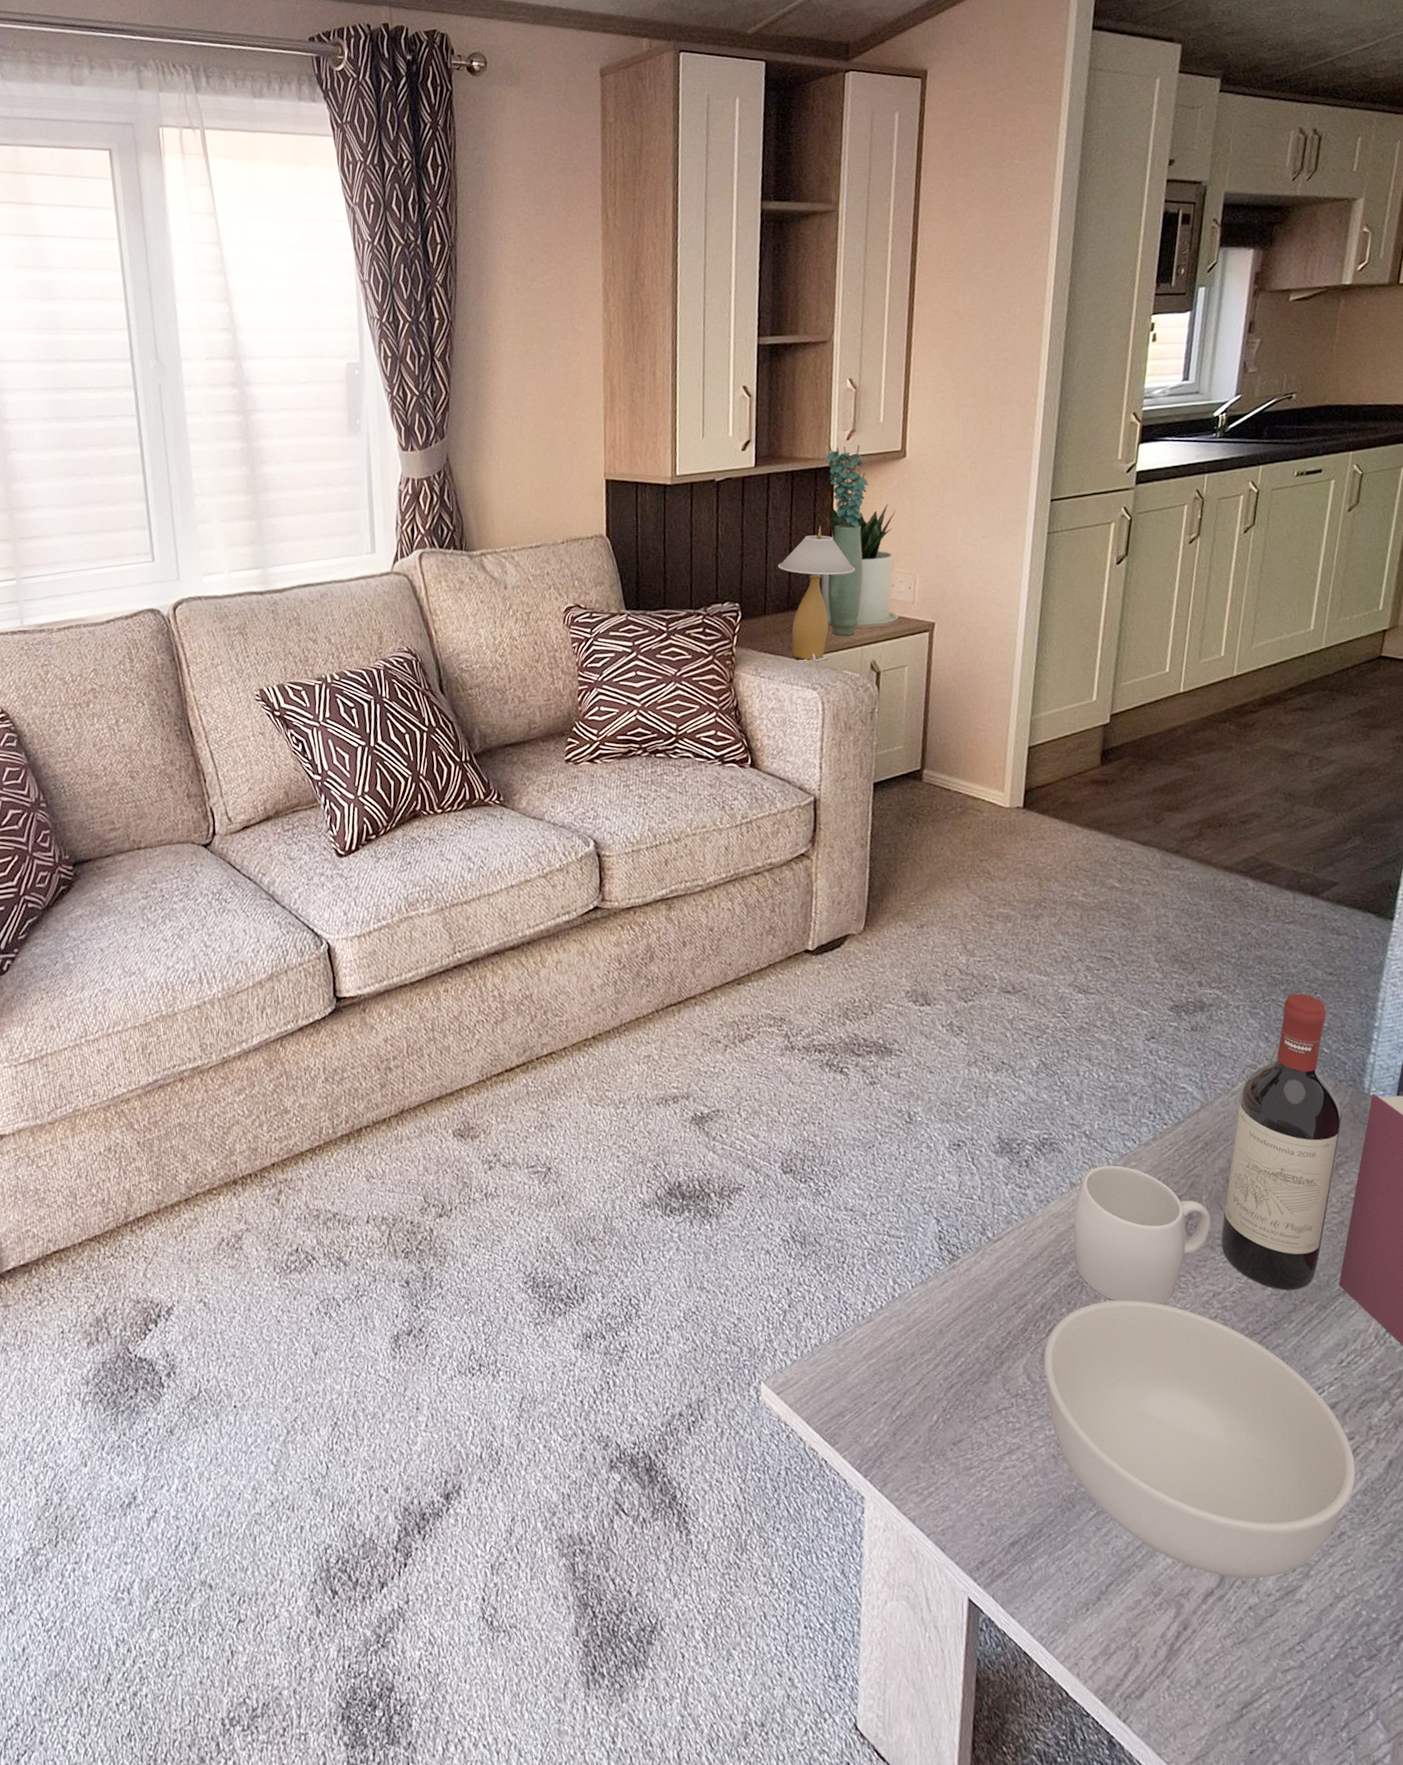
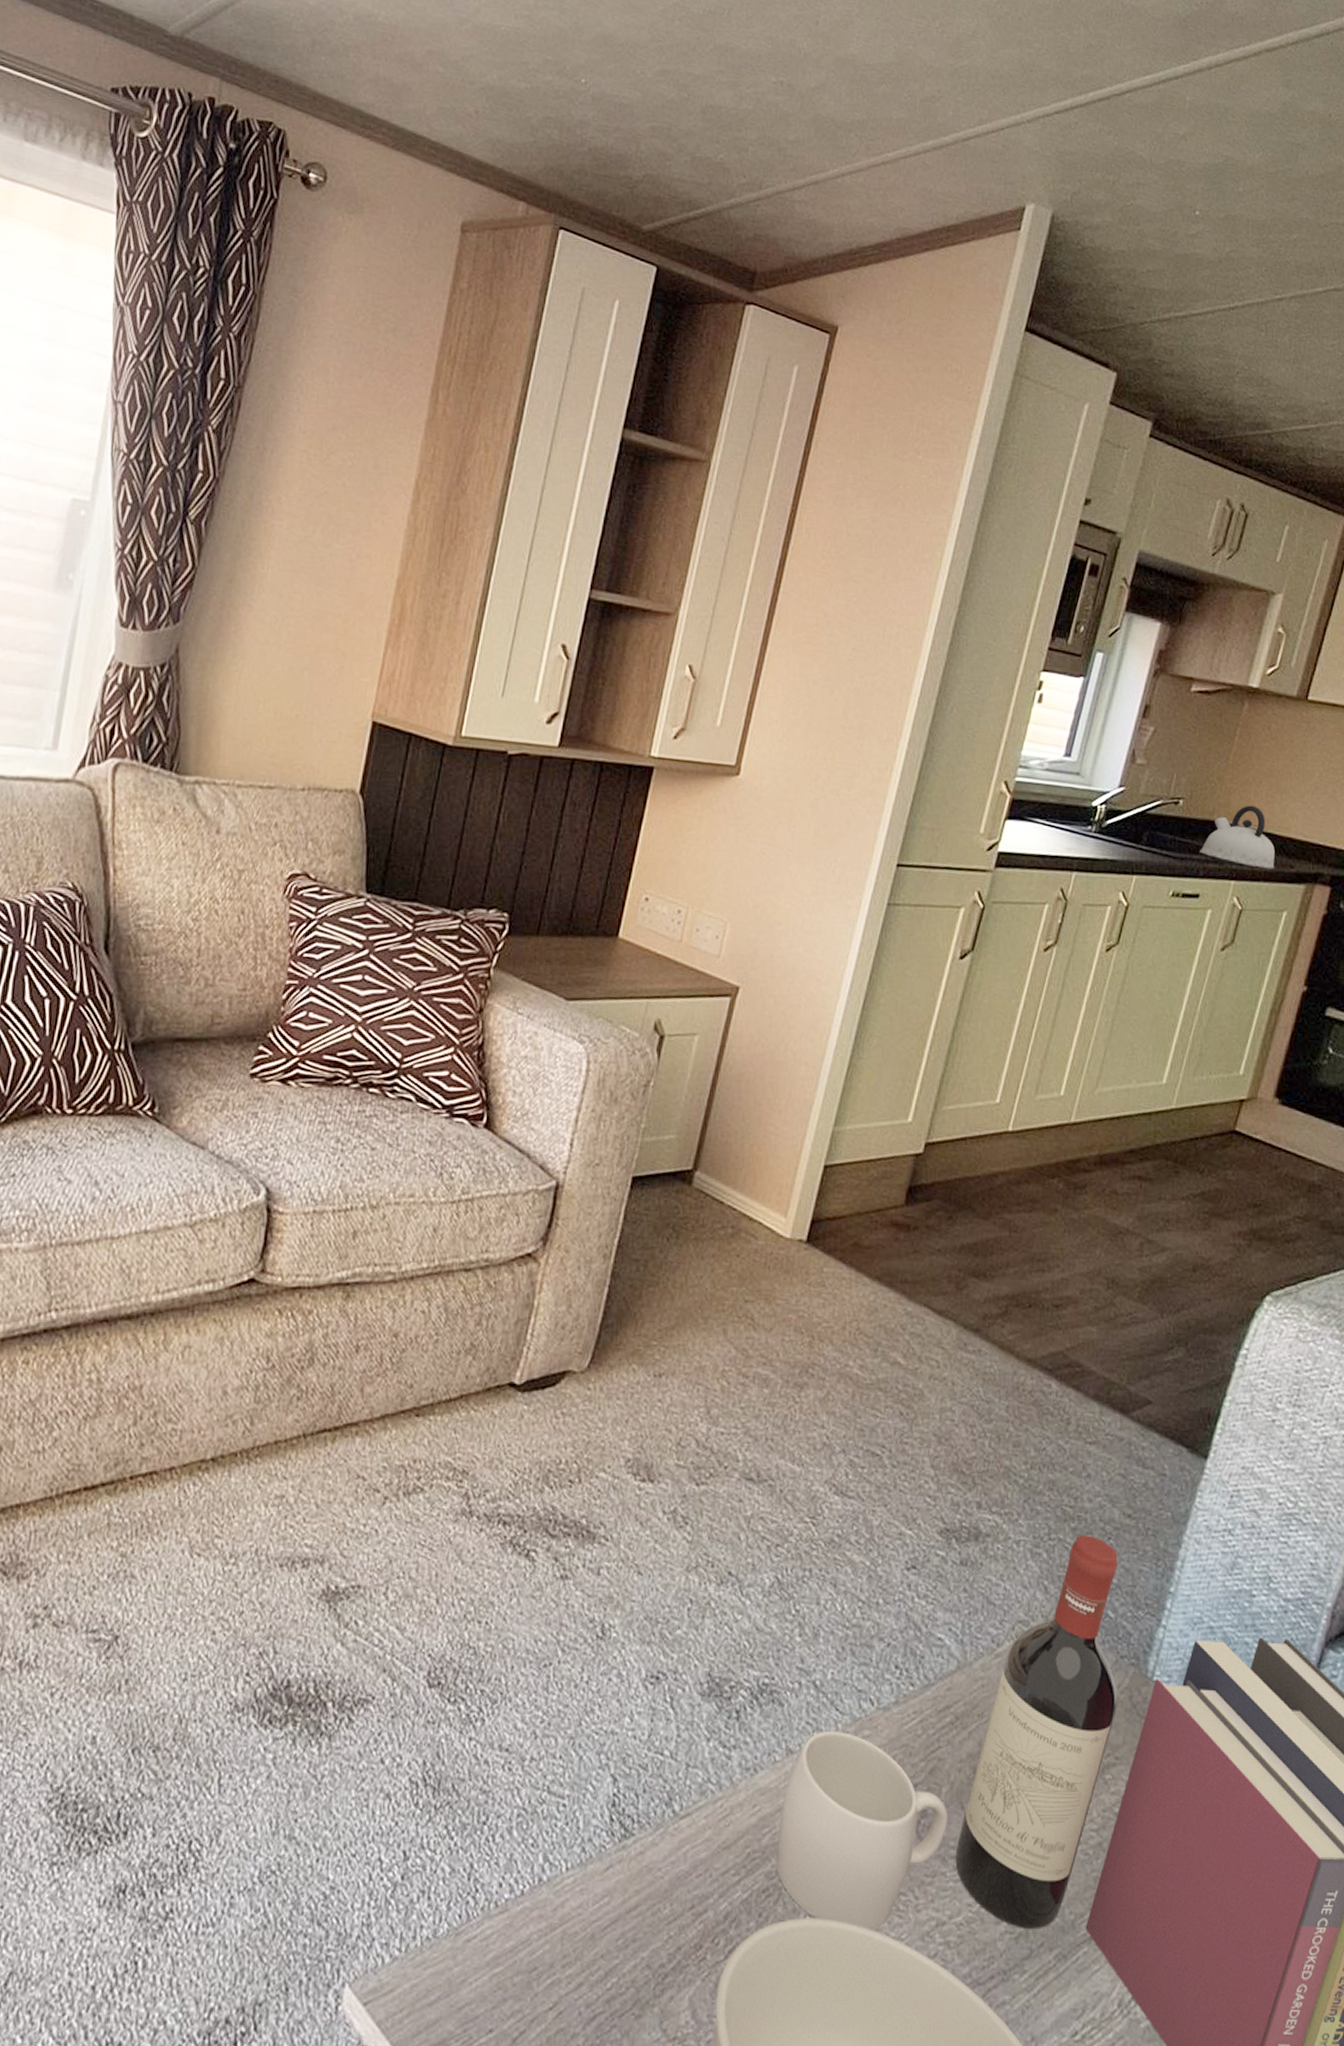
table lamp: present [778,525,855,662] -> none [561,836,656,1008]
planter: present [820,503,899,629] -> none [610,816,717,979]
vase: present [825,443,868,637] -> none [614,738,690,983]
kettle: none [1317,384,1388,437] -> present [1200,805,1275,870]

